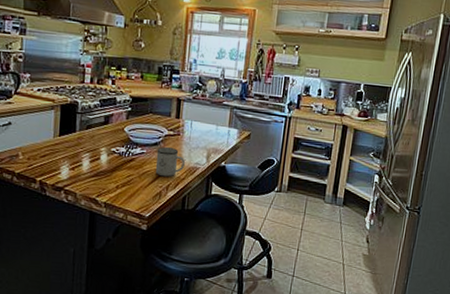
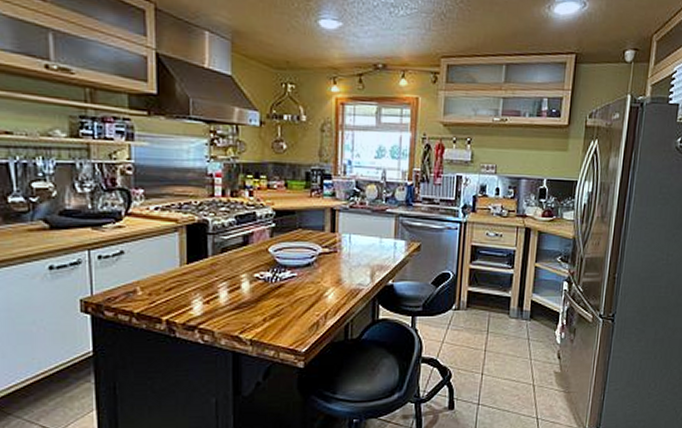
mug: present [155,146,185,177] -> none [309,267,345,303]

